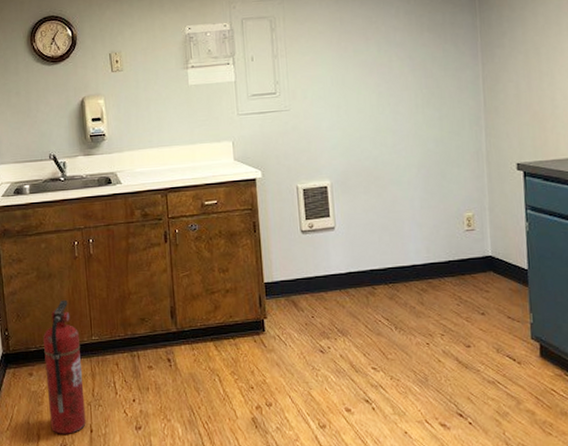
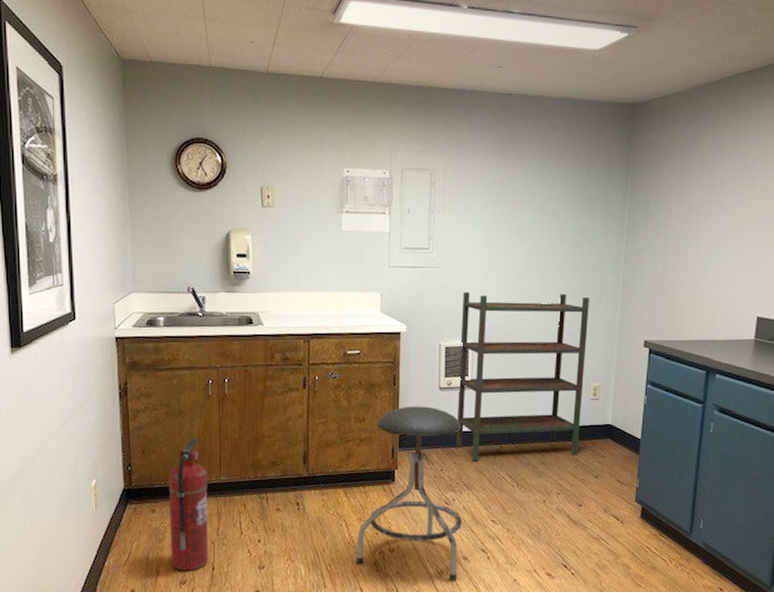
stool: none [232,251,342,435] -> present [357,406,462,580]
bookshelf: none [315,124,458,305] -> present [455,291,589,461]

